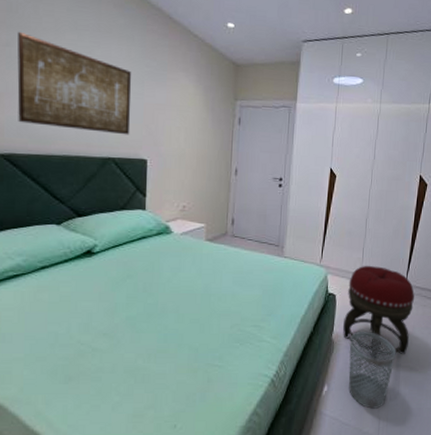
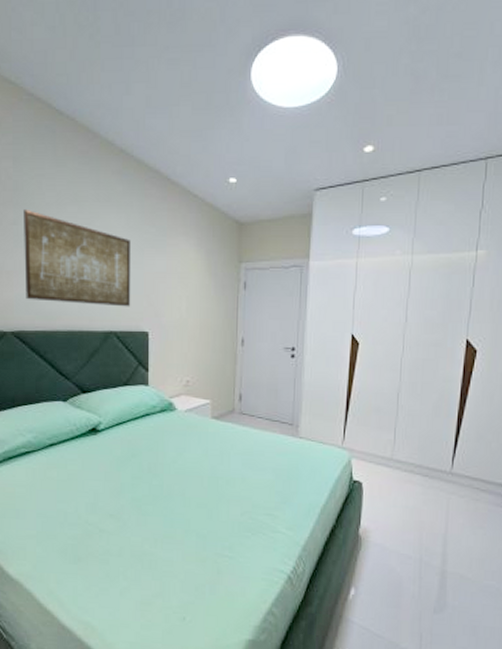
footstool: present [343,265,415,360] -> none [372,448,463,563]
wastebasket: present [348,332,396,409] -> none [380,527,441,621]

